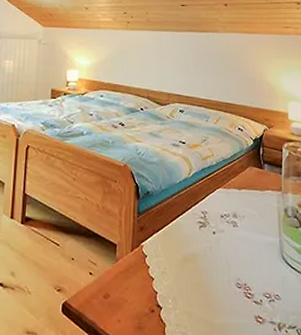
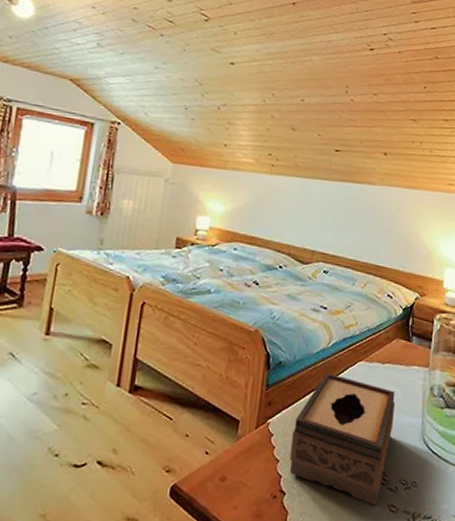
tissue box: none [164,199,254,317] -> present [290,372,396,506]

